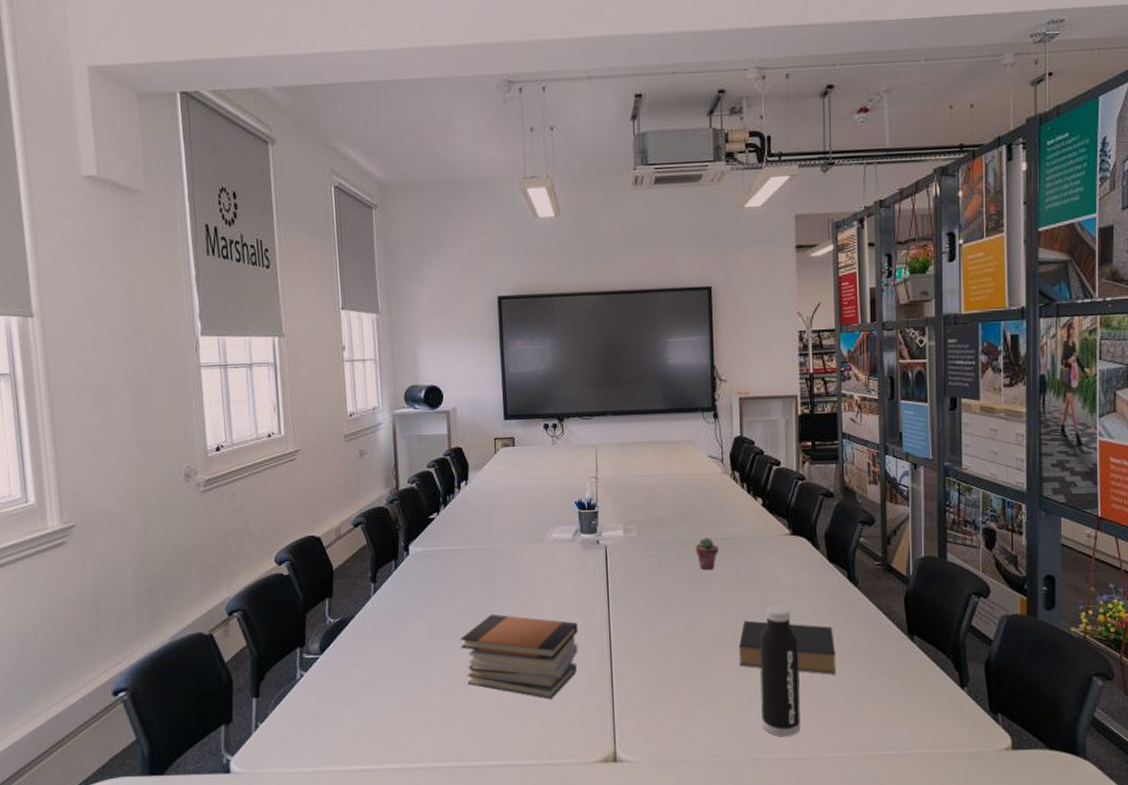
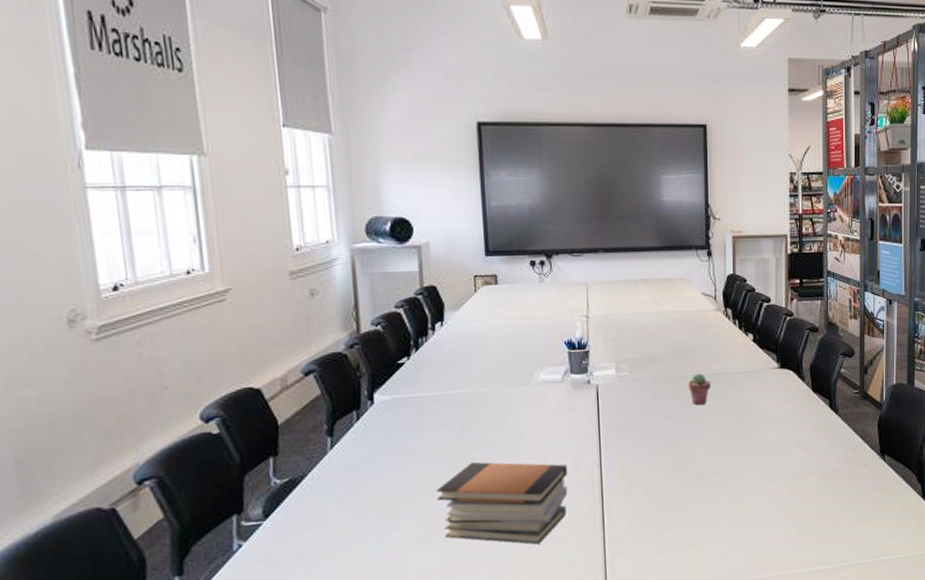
book: present [739,620,835,675] -> none [729,451,817,497]
water bottle: present [759,606,801,737] -> none [748,436,785,558]

